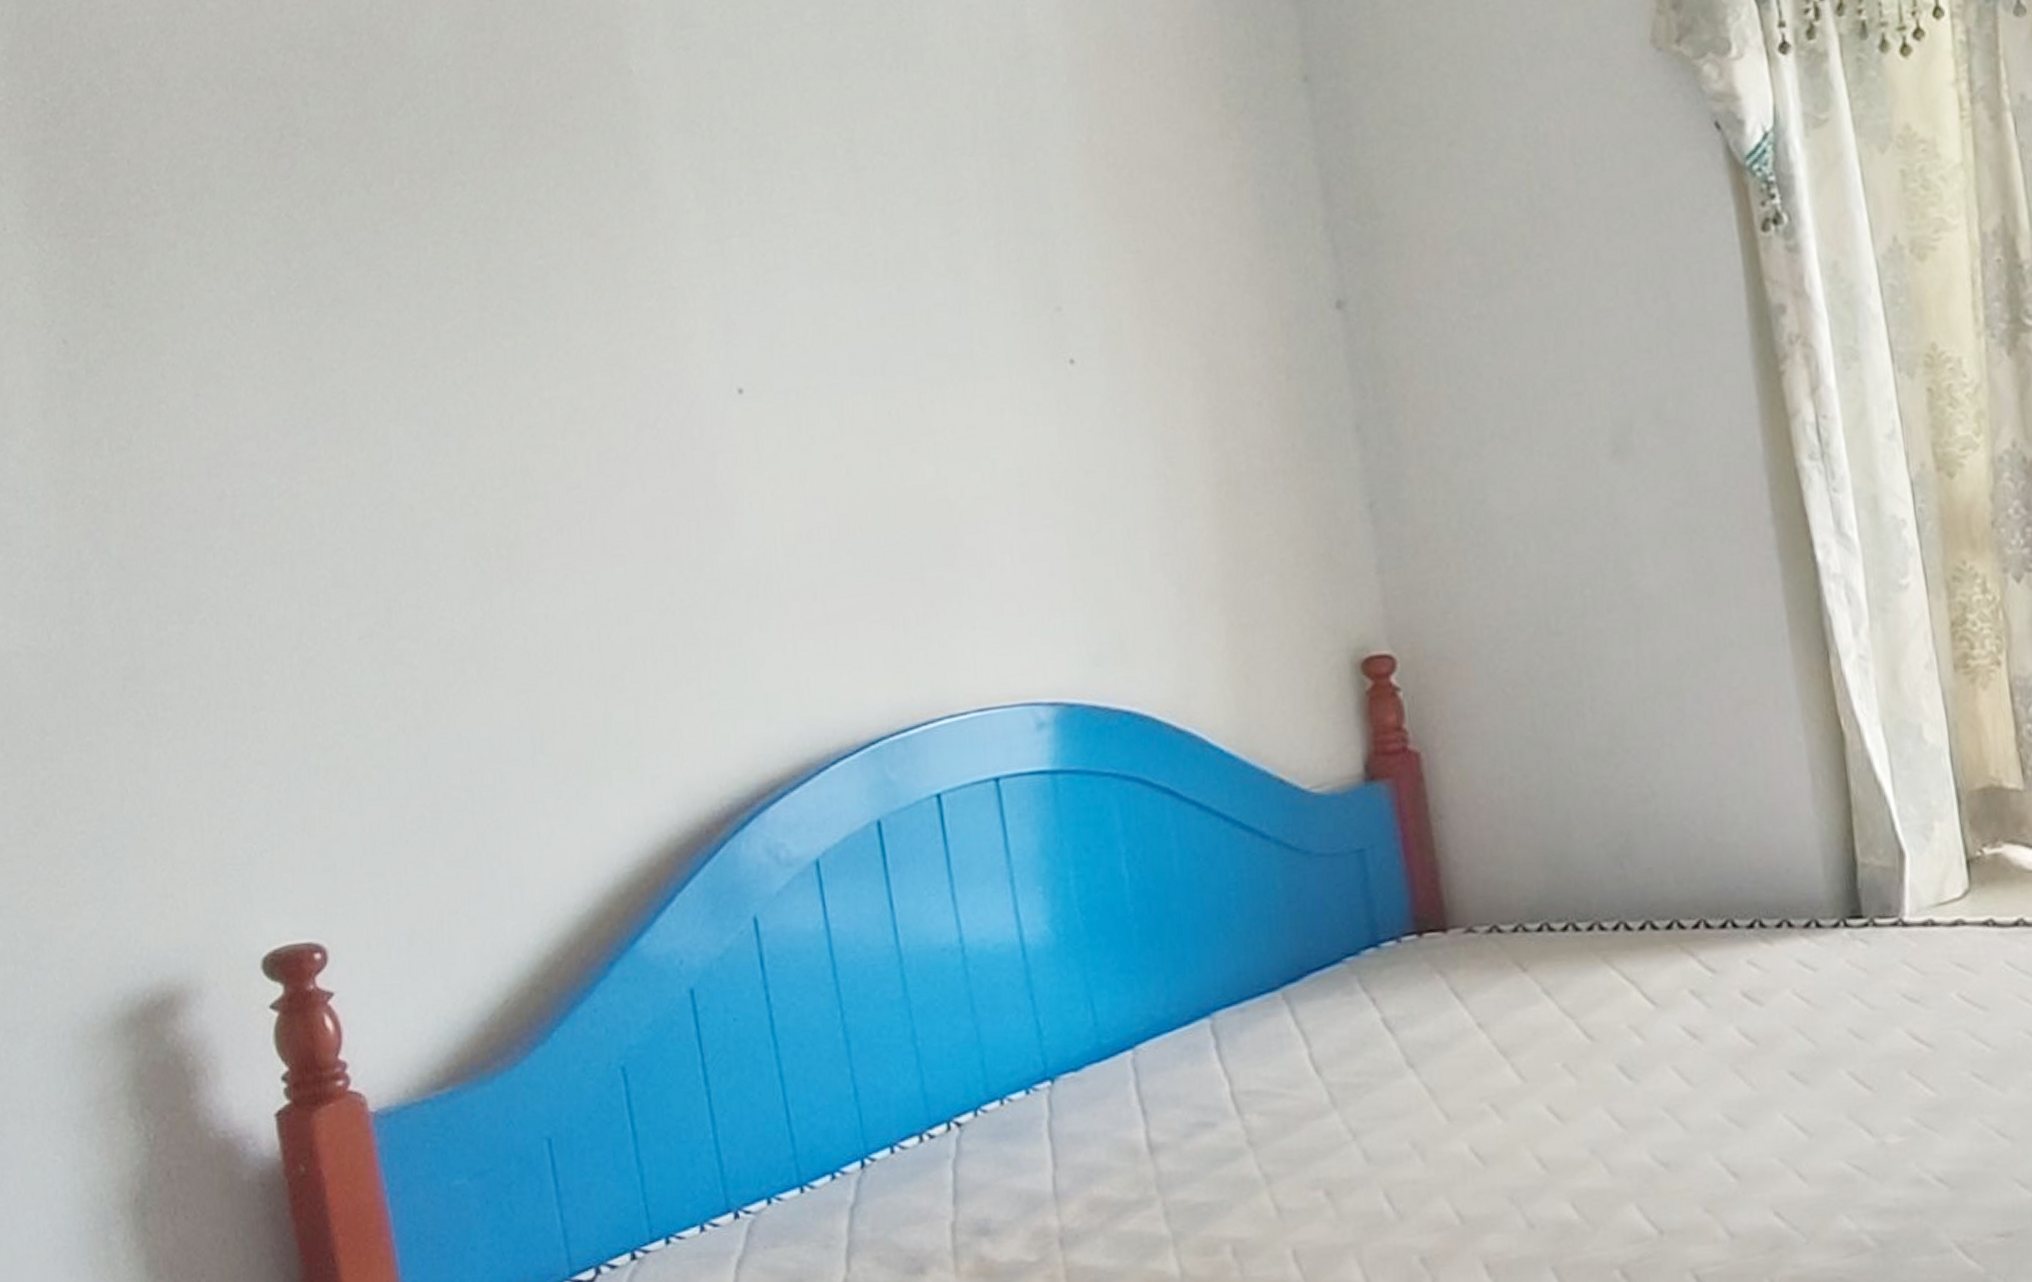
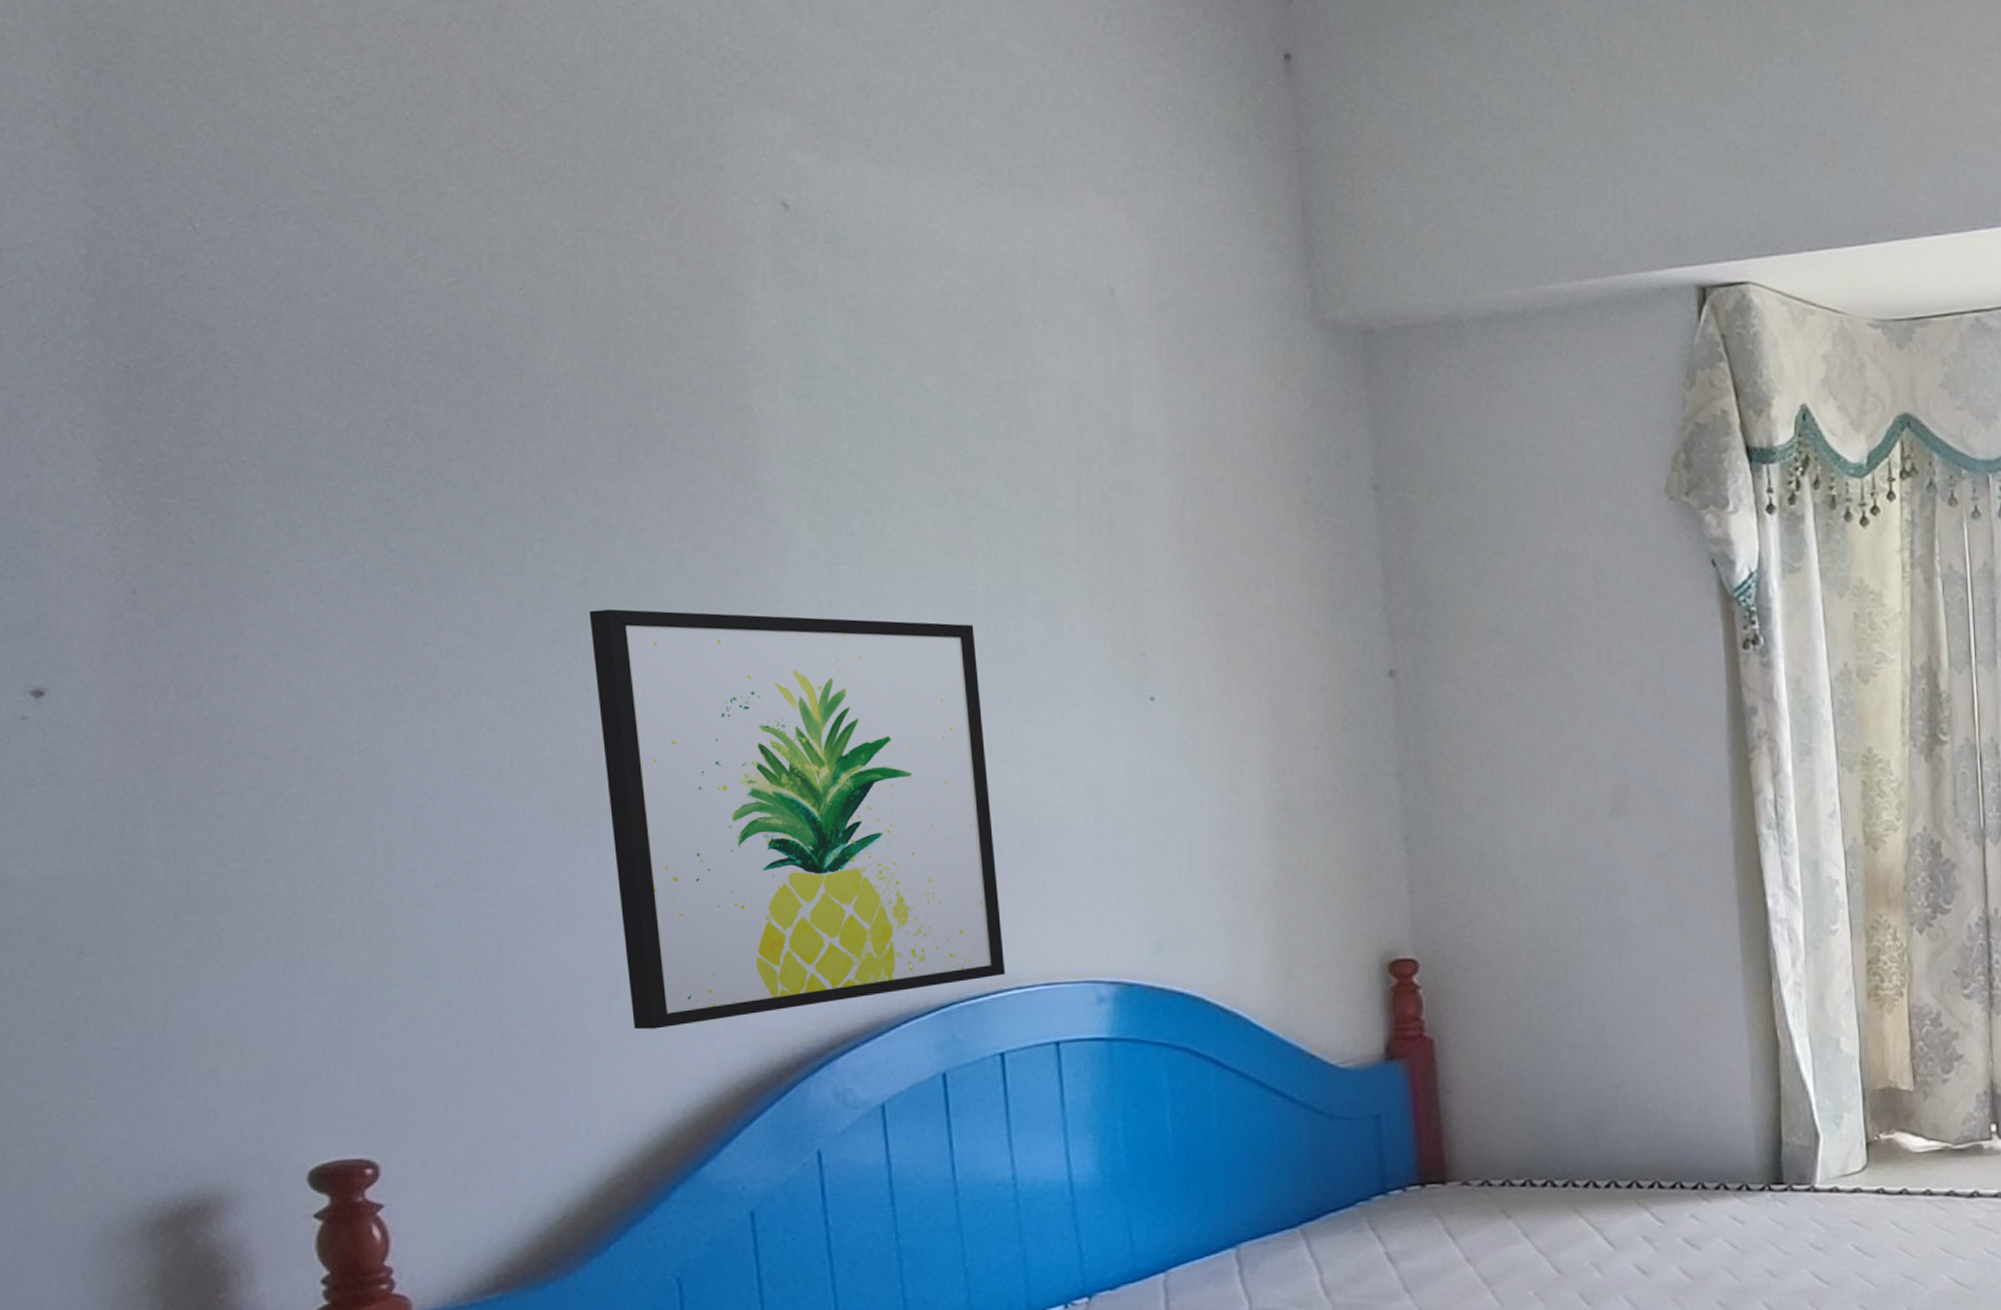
wall art: none [486,293,936,787] -> present [589,608,1005,1030]

